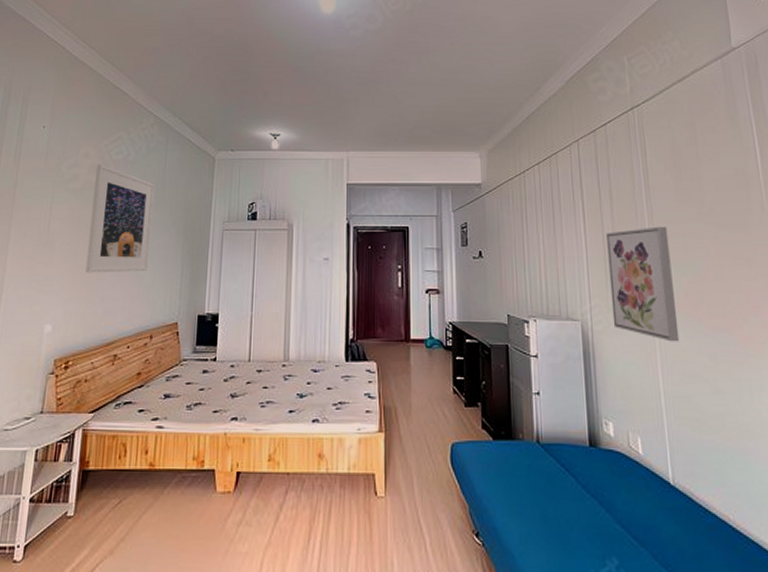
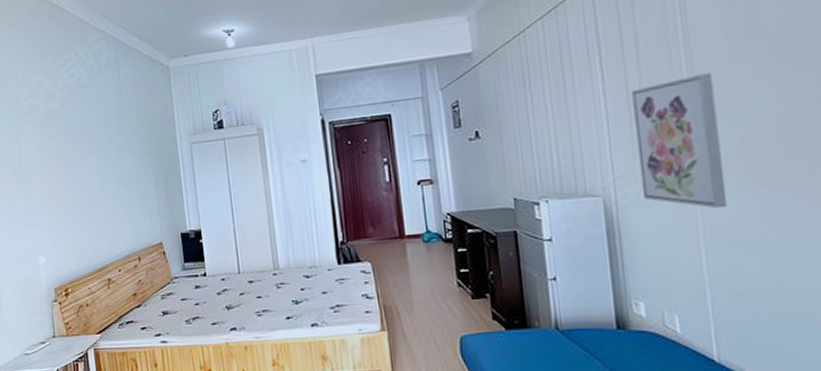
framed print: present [85,163,155,273] -> none [51,90,124,204]

